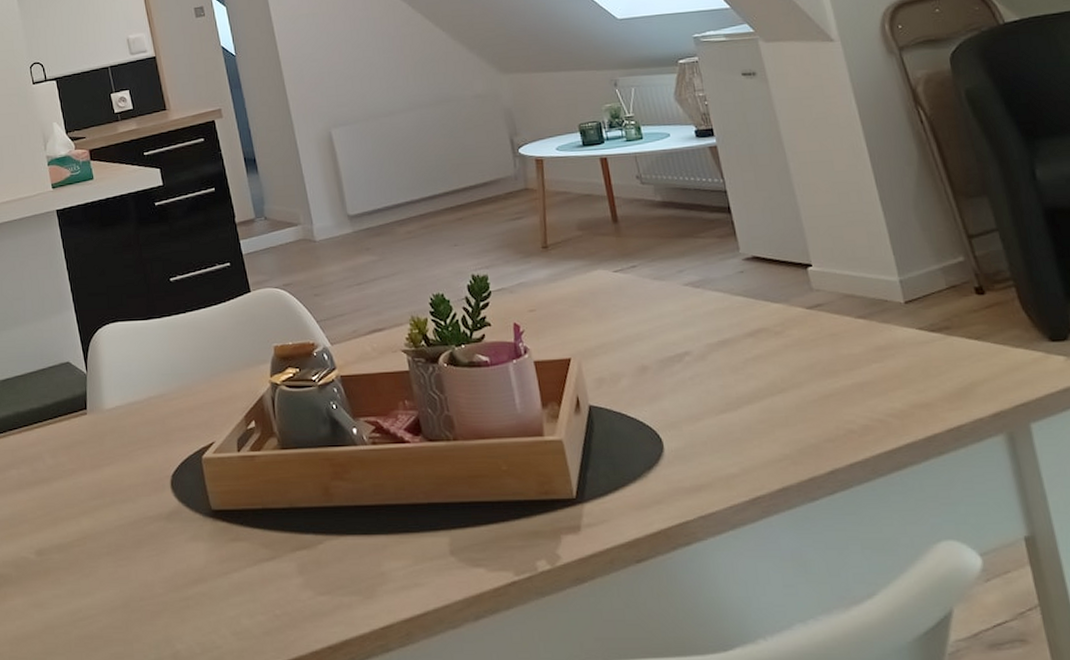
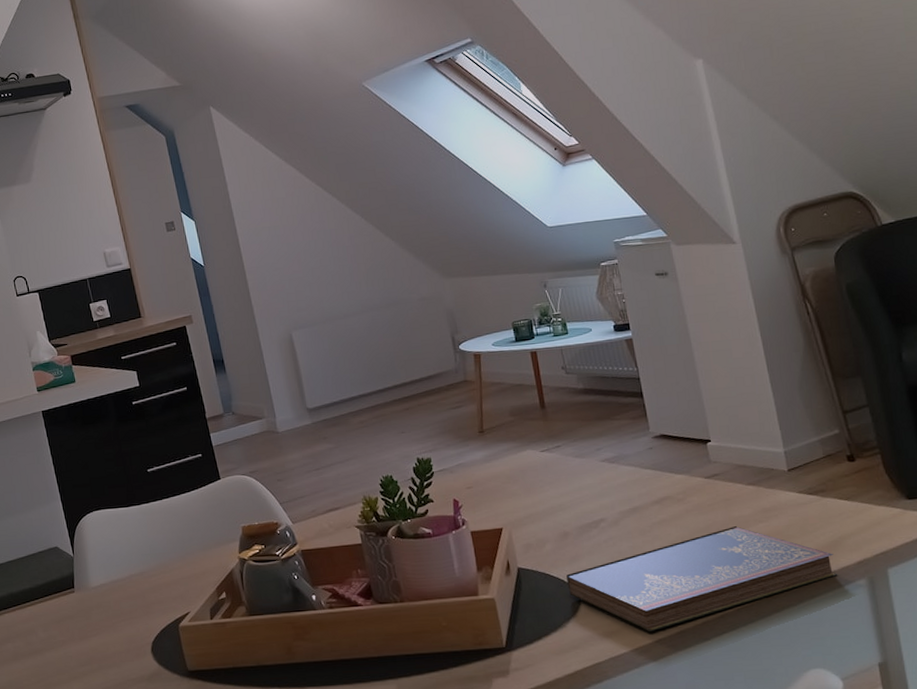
hardcover book: none [646,366,970,488] -> present [566,526,838,632]

